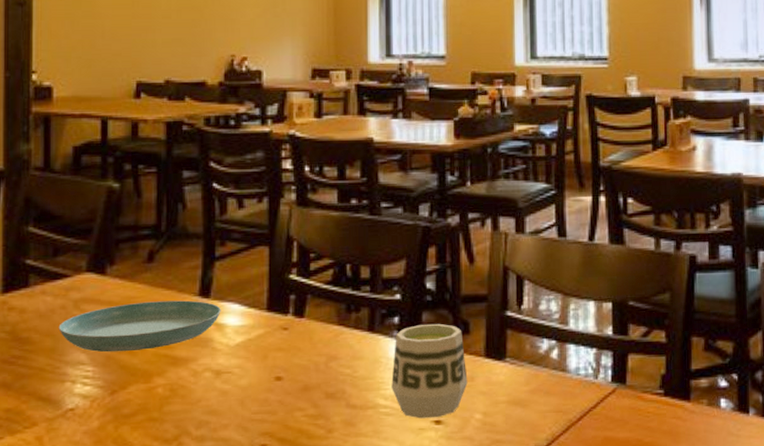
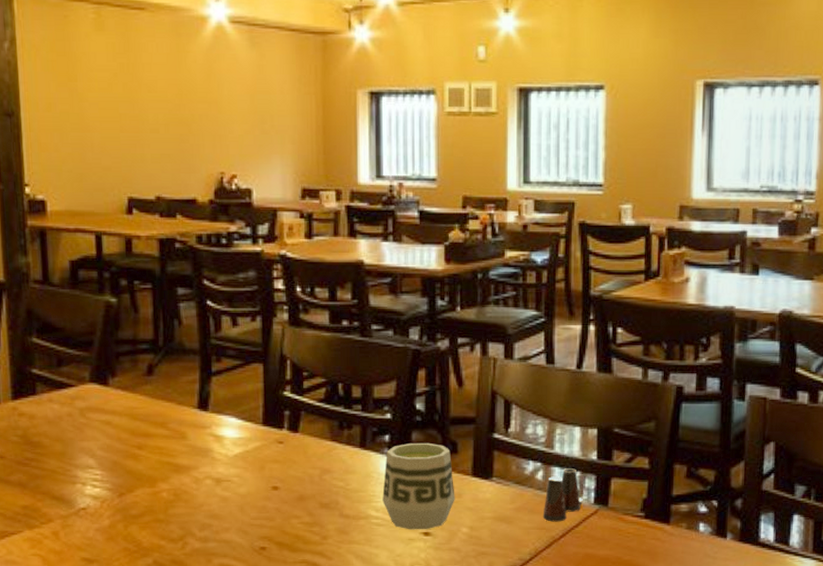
saucer: present [58,300,221,353] -> none [67,412,219,458]
salt shaker: none [559,345,600,404] -> present [542,468,583,522]

